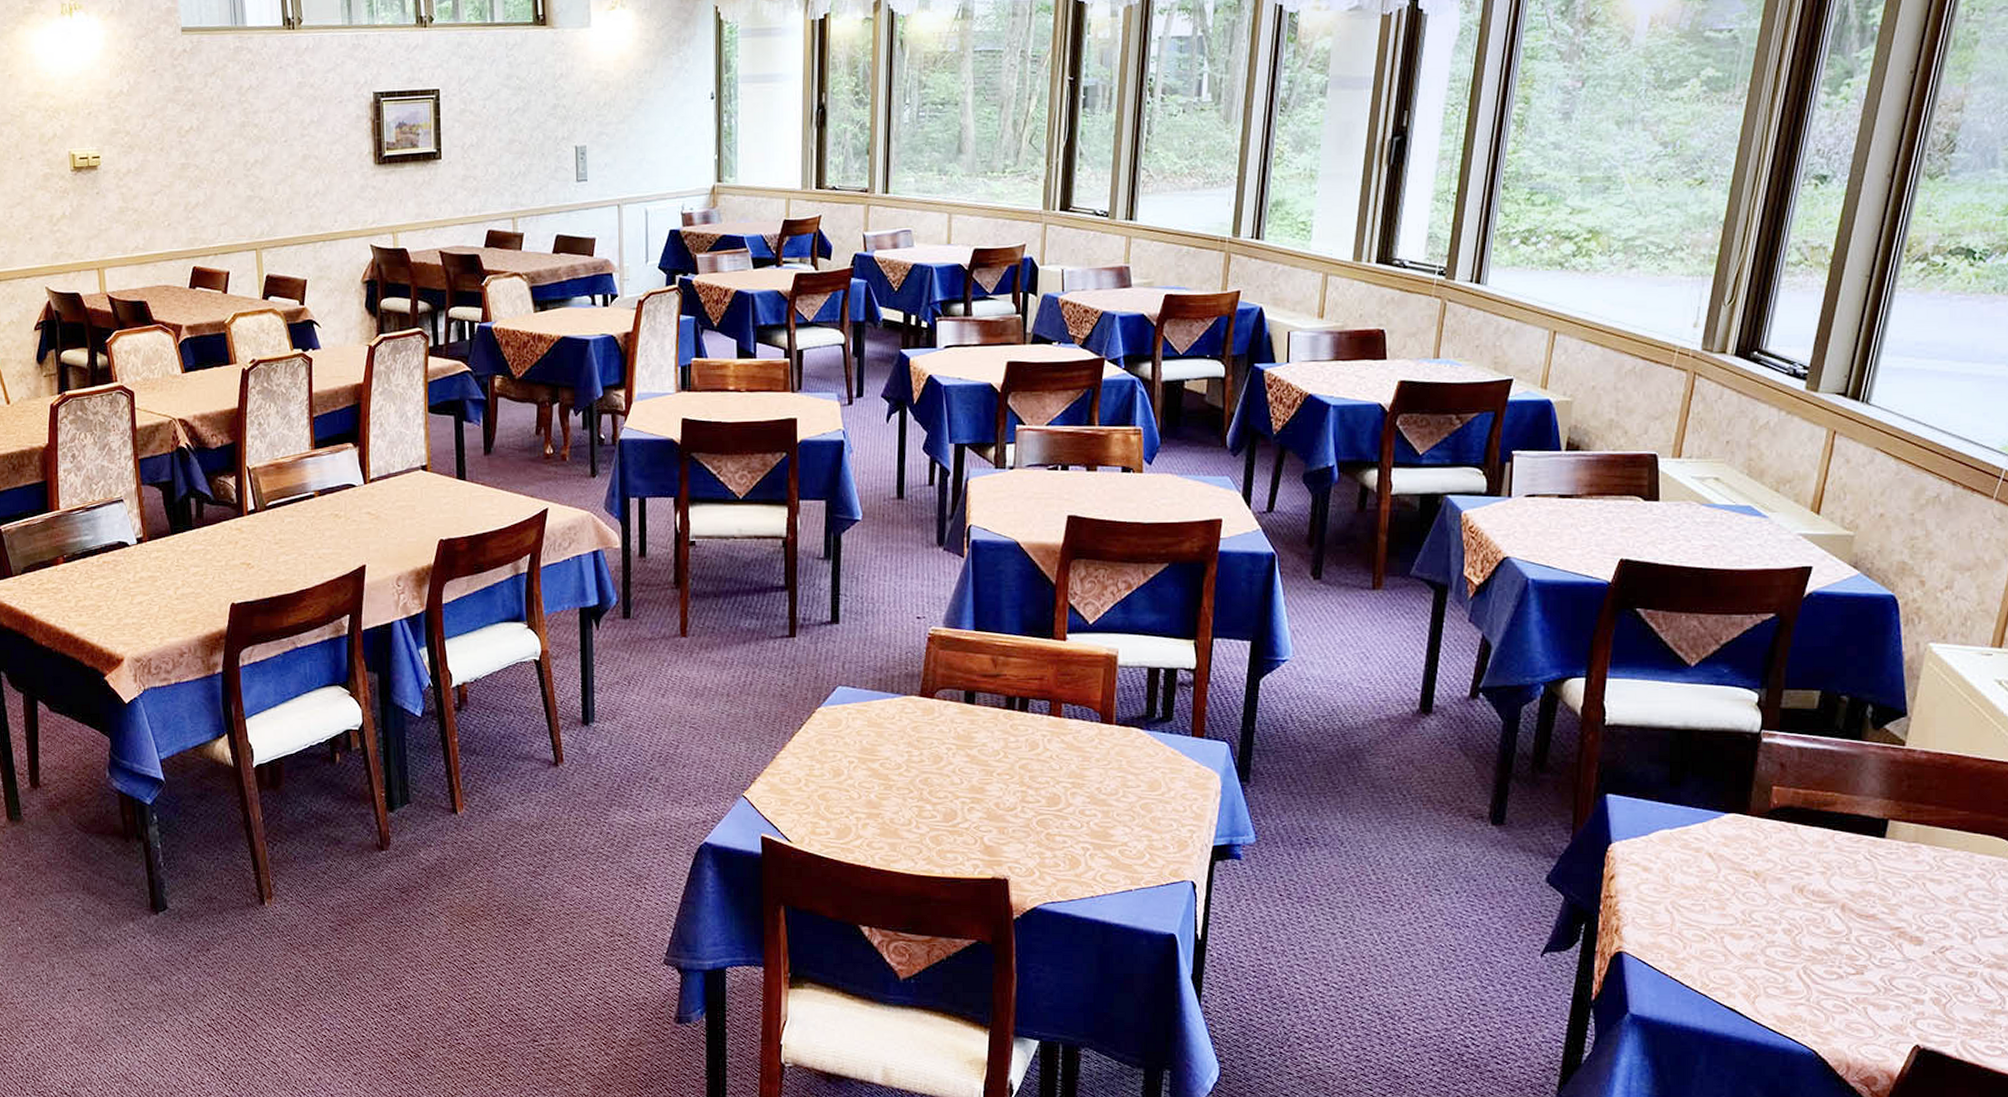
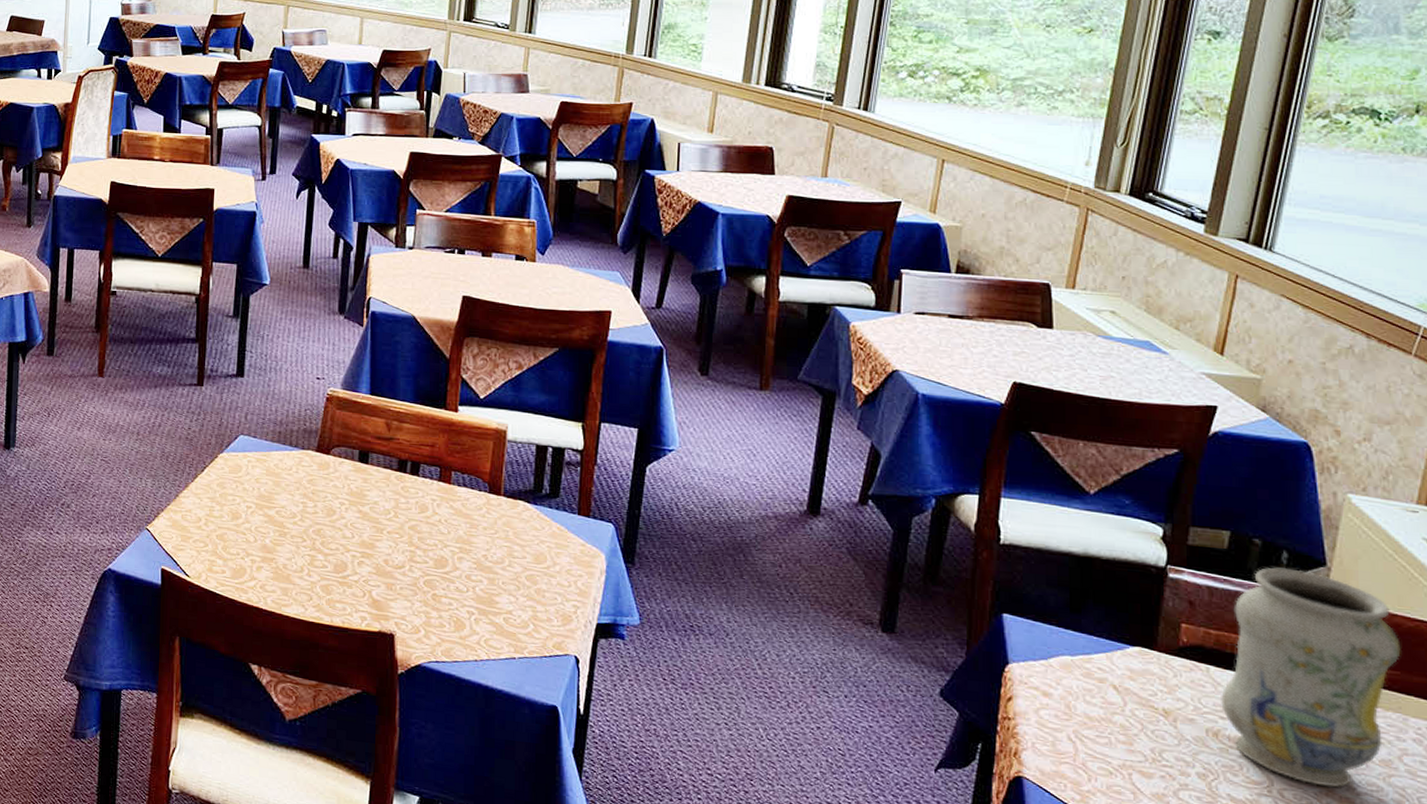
vase: none [1807,722,1971,929] -> present [1221,567,1401,788]

